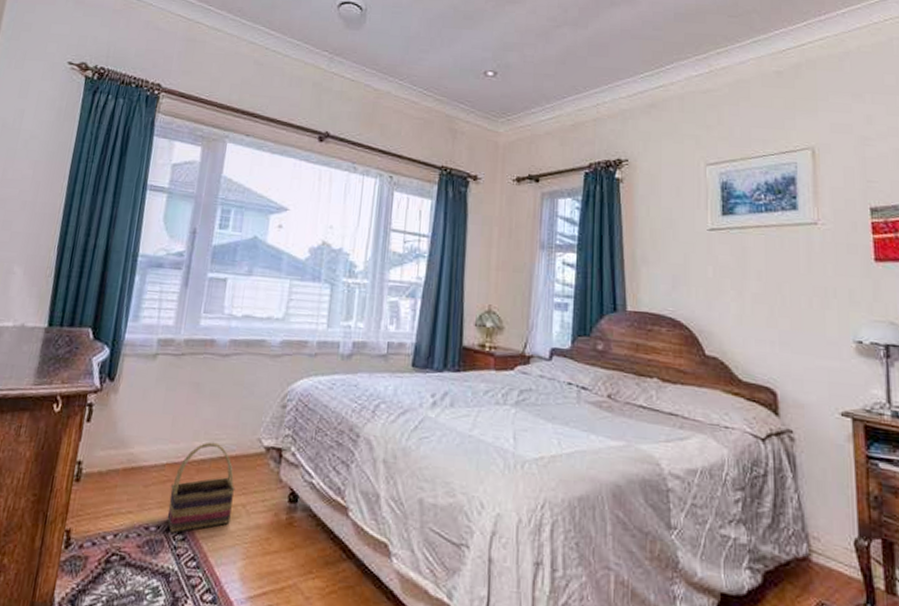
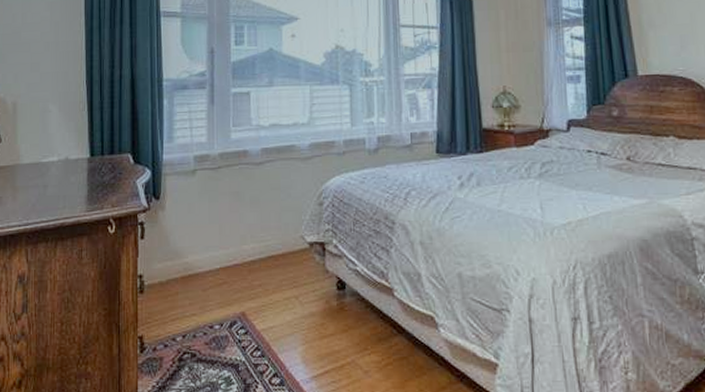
basket: present [167,442,235,533] -> none [227,244,287,328]

